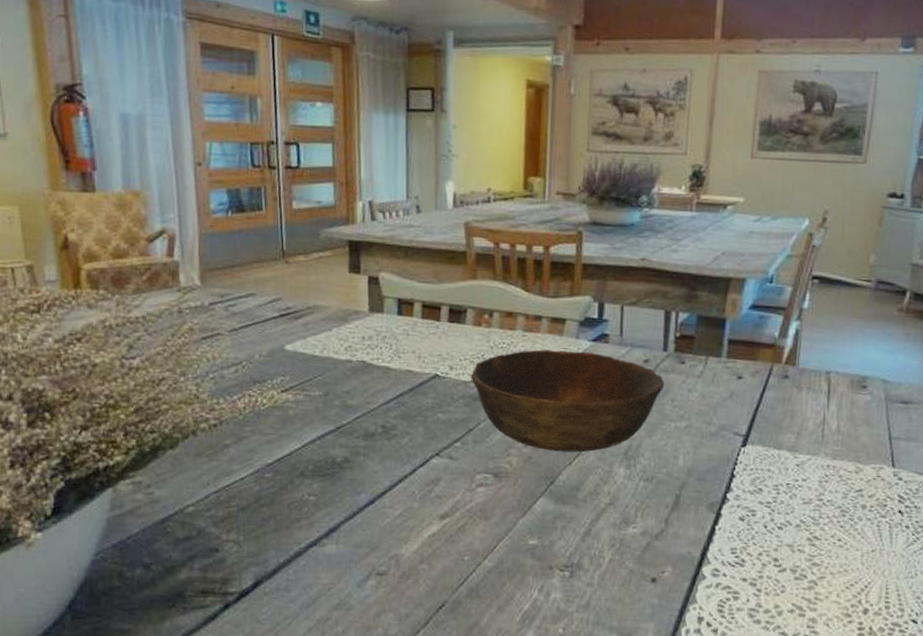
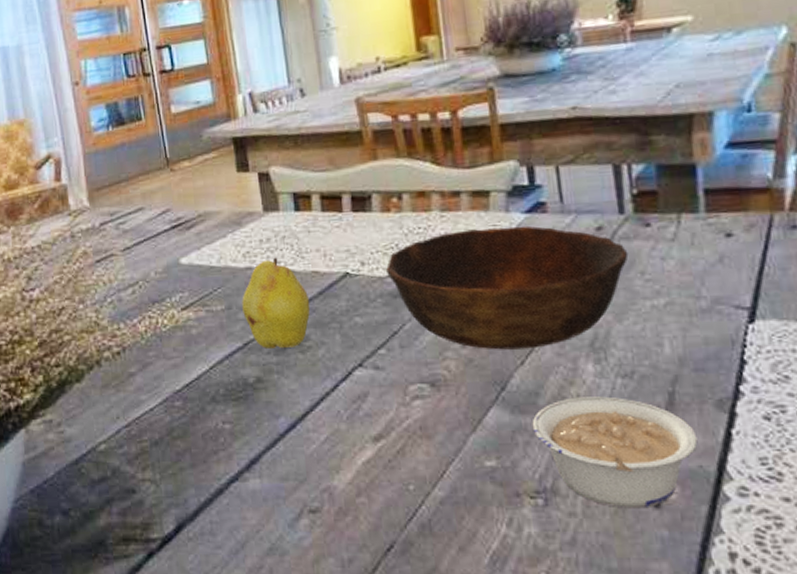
fruit: none [339,353,401,434] -> present [242,257,310,349]
legume: none [570,494,691,582] -> present [532,396,698,509]

